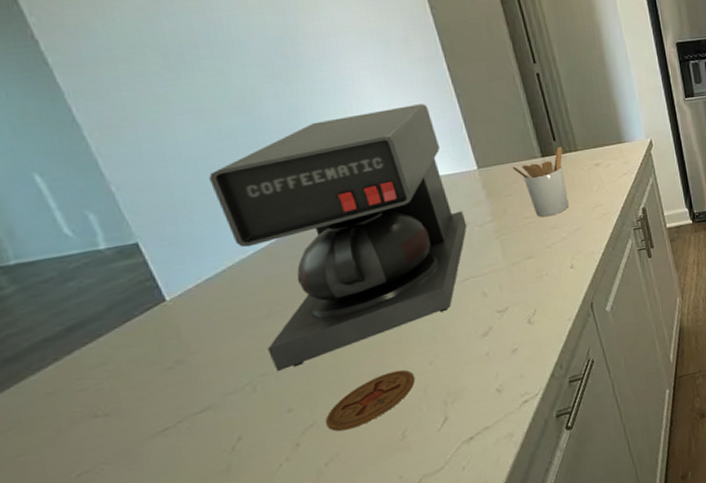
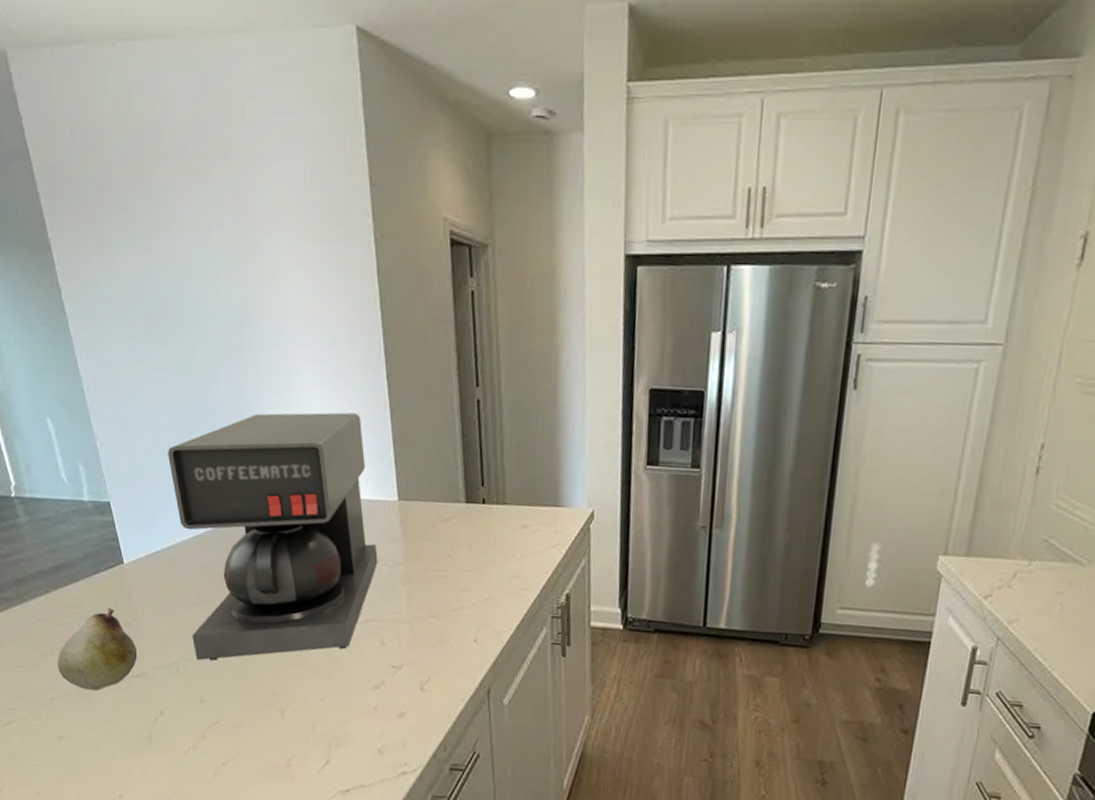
fruit: none [82,352,199,450] -> present [58,608,138,690]
coaster: present [326,370,416,431] -> none [228,694,307,739]
utensil holder: present [512,147,569,218] -> none [433,495,491,576]

